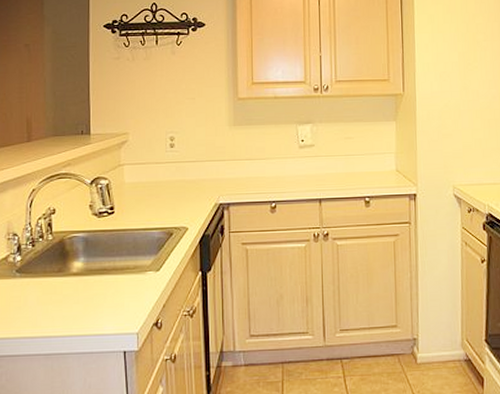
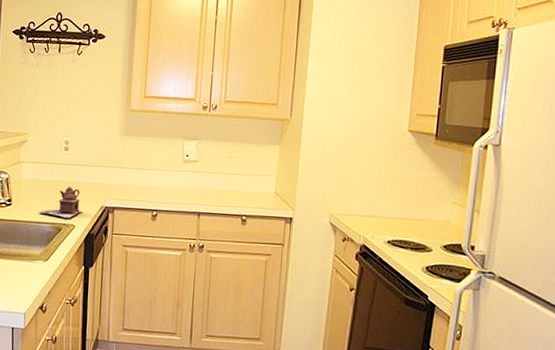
teapot: none [145,186,195,222] -> present [38,187,82,219]

